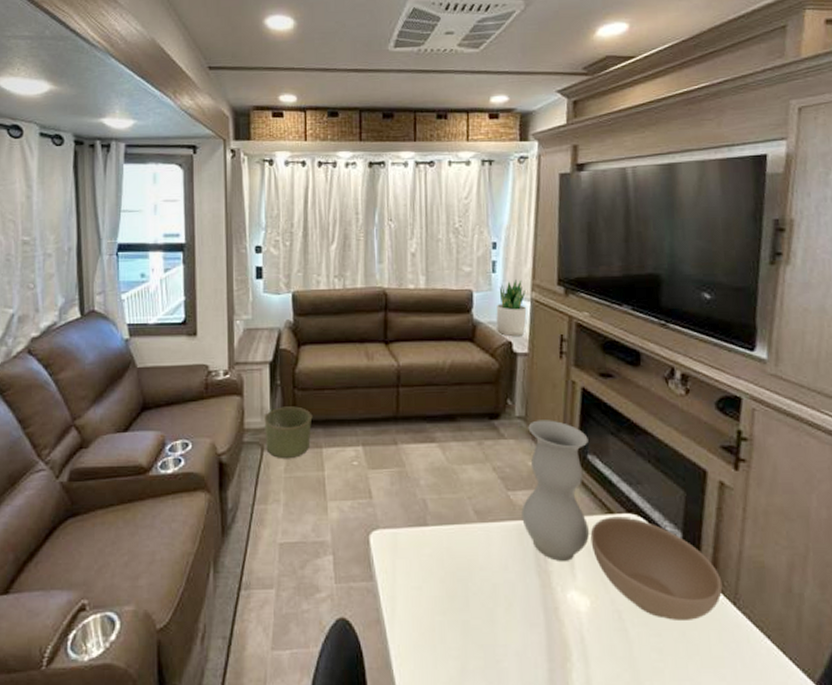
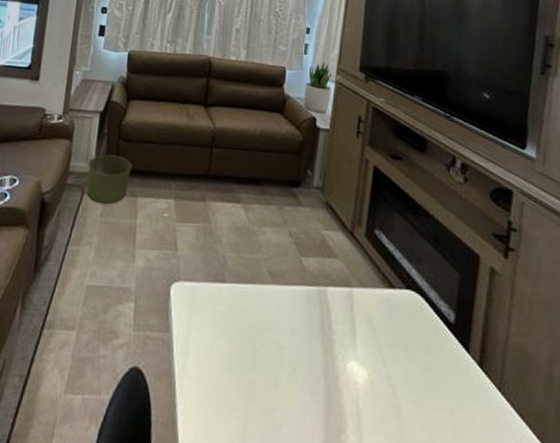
vase: present [521,420,590,561] -> none [311,192,376,331]
bowl: present [590,516,723,620] -> none [372,291,490,402]

